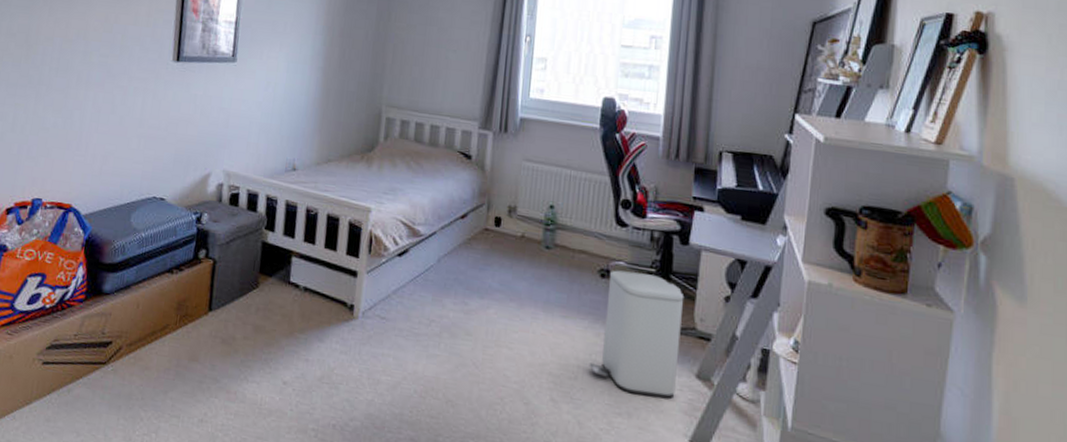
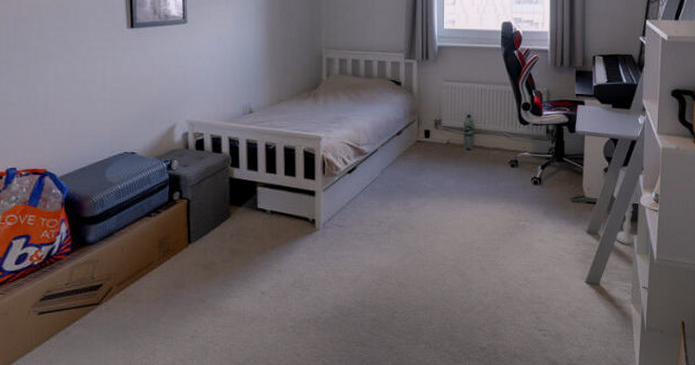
pedal bin: present [589,270,685,399] -> none [507,159,575,254]

